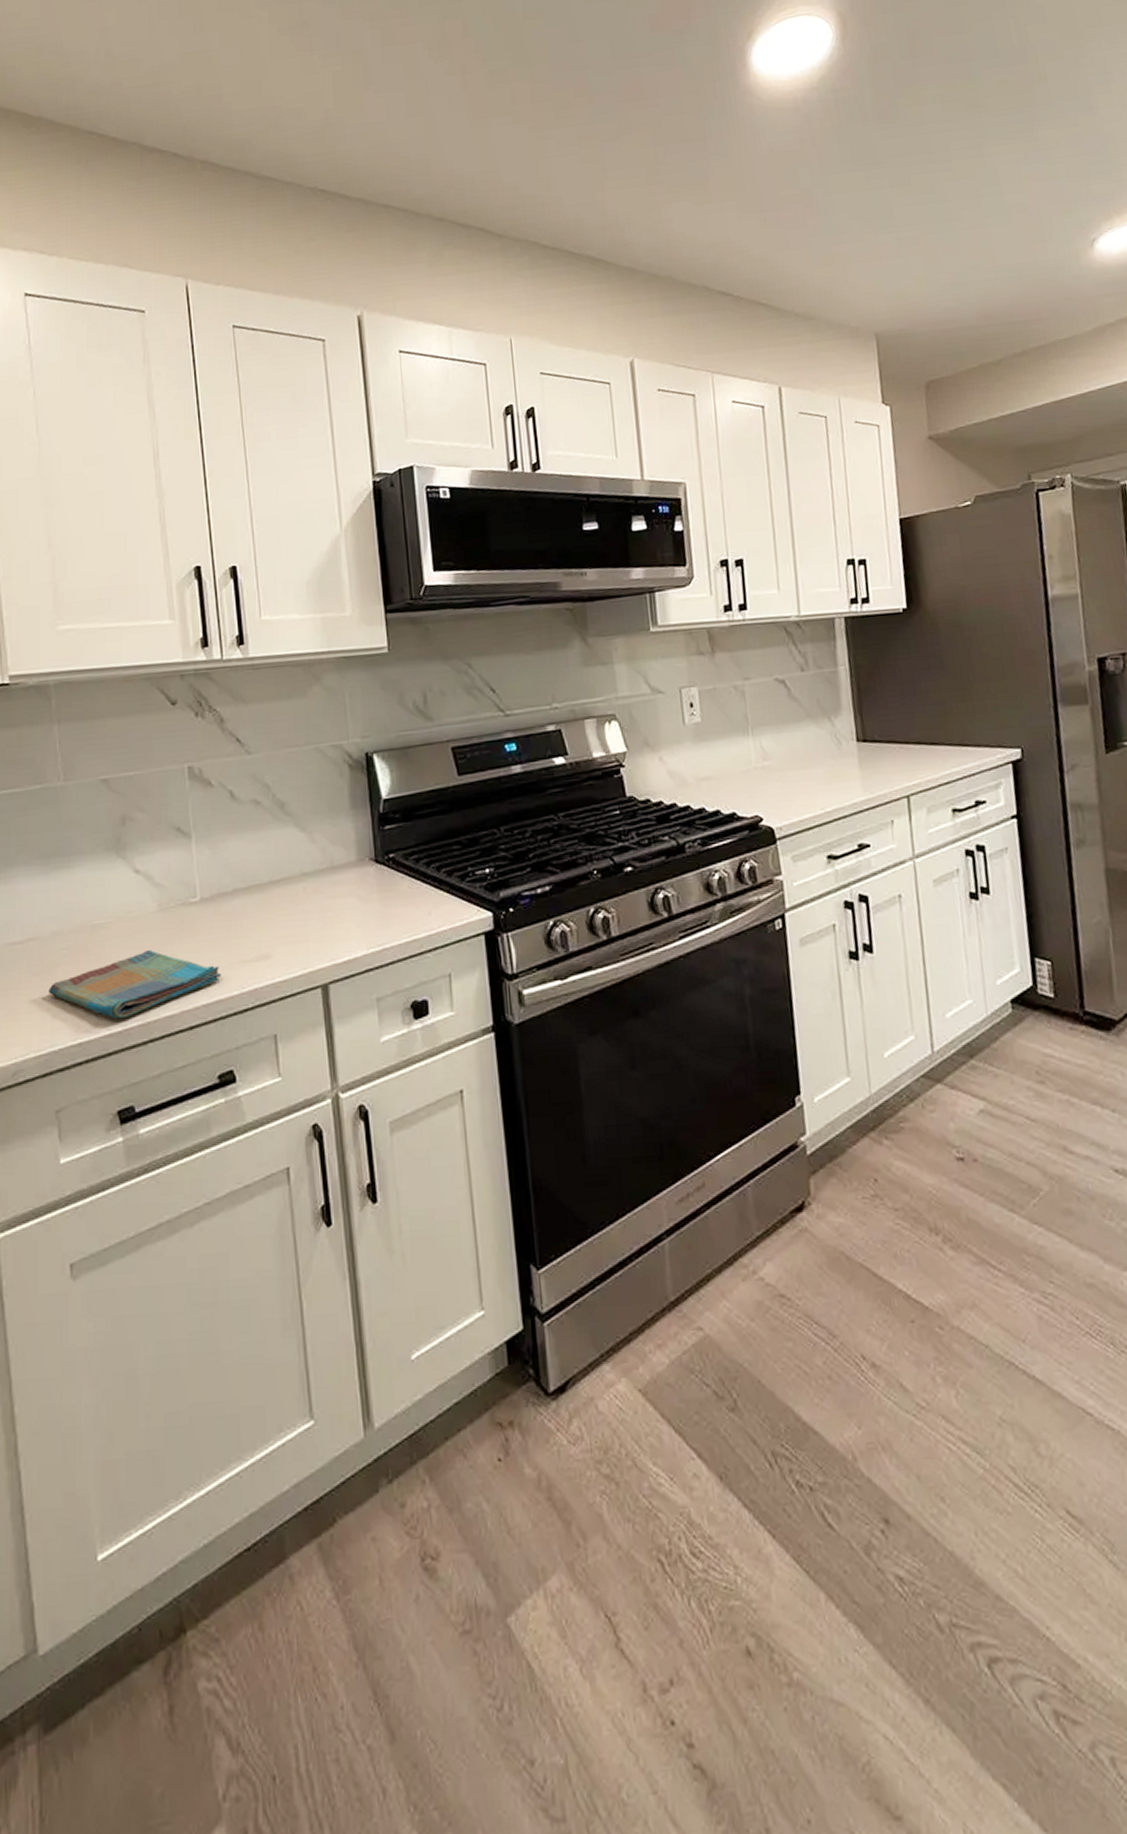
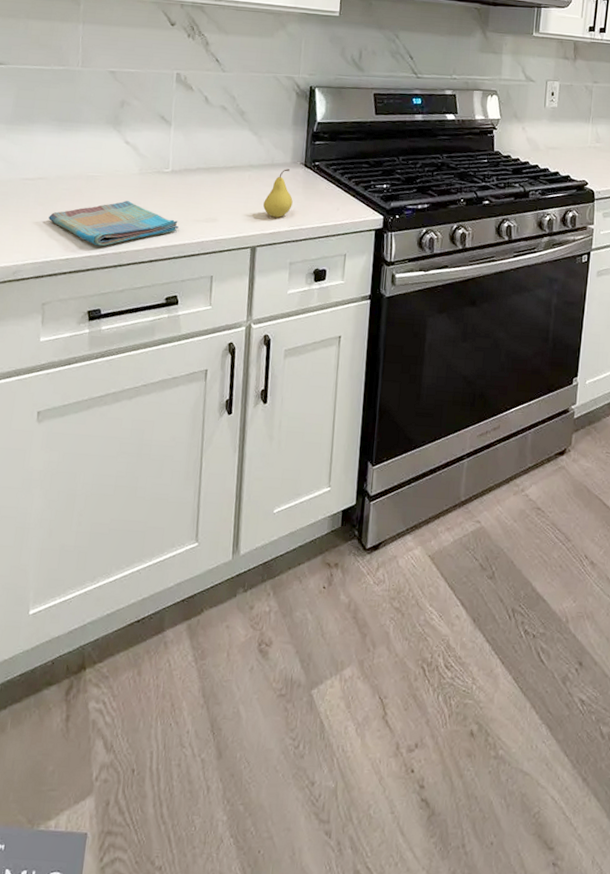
fruit: none [329,870,368,939] -> present [263,169,293,217]

